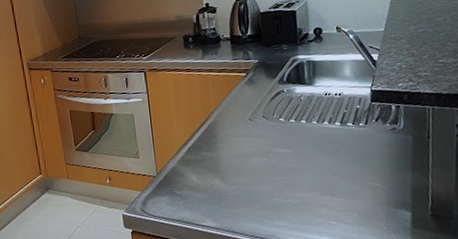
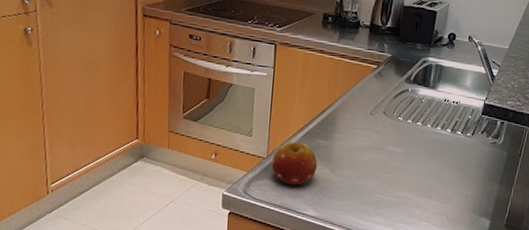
fruit: none [162,157,208,199] -> present [272,142,318,185]

